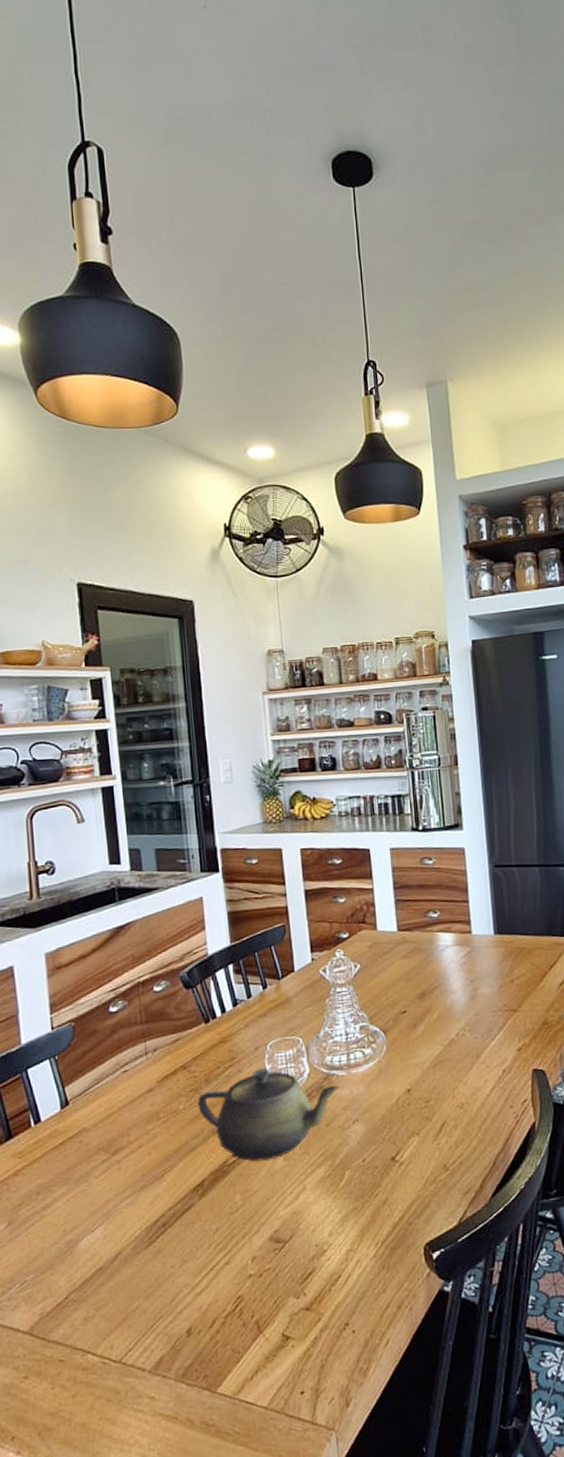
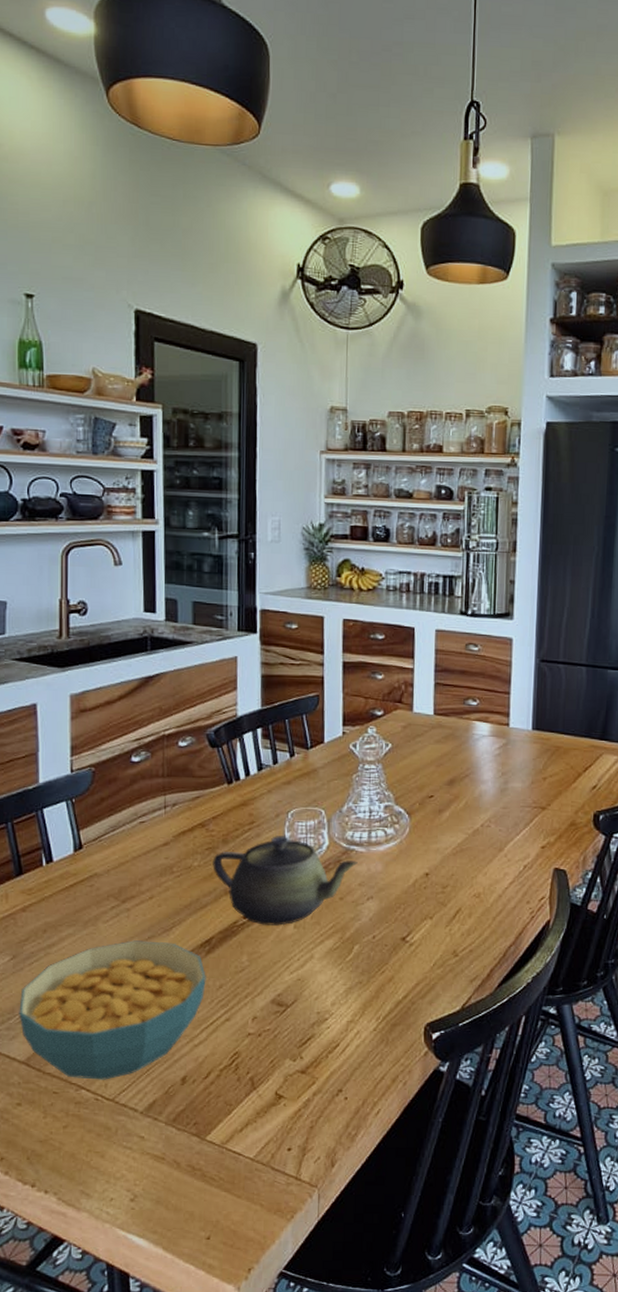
cereal bowl: none [18,1190,202,1343] -> present [19,940,206,1080]

